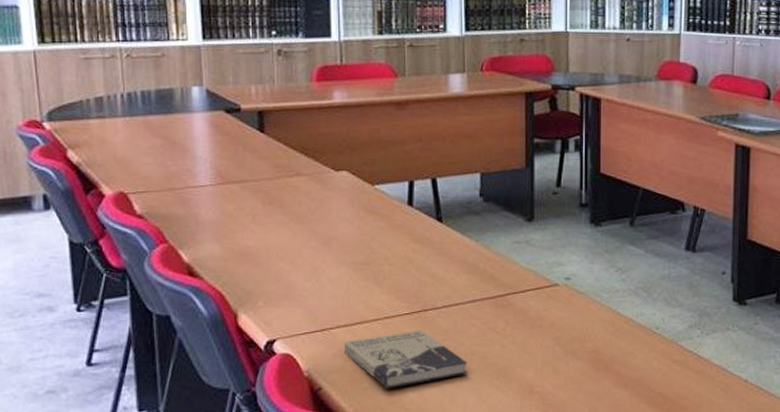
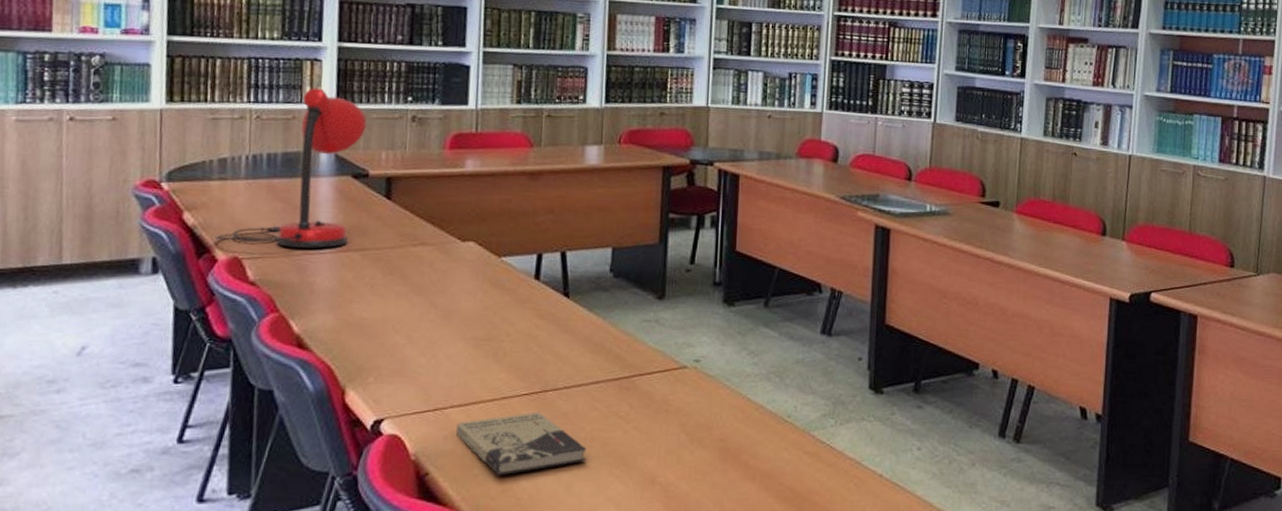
desk lamp: none [100,25,234,182] -> present [215,88,367,248]

